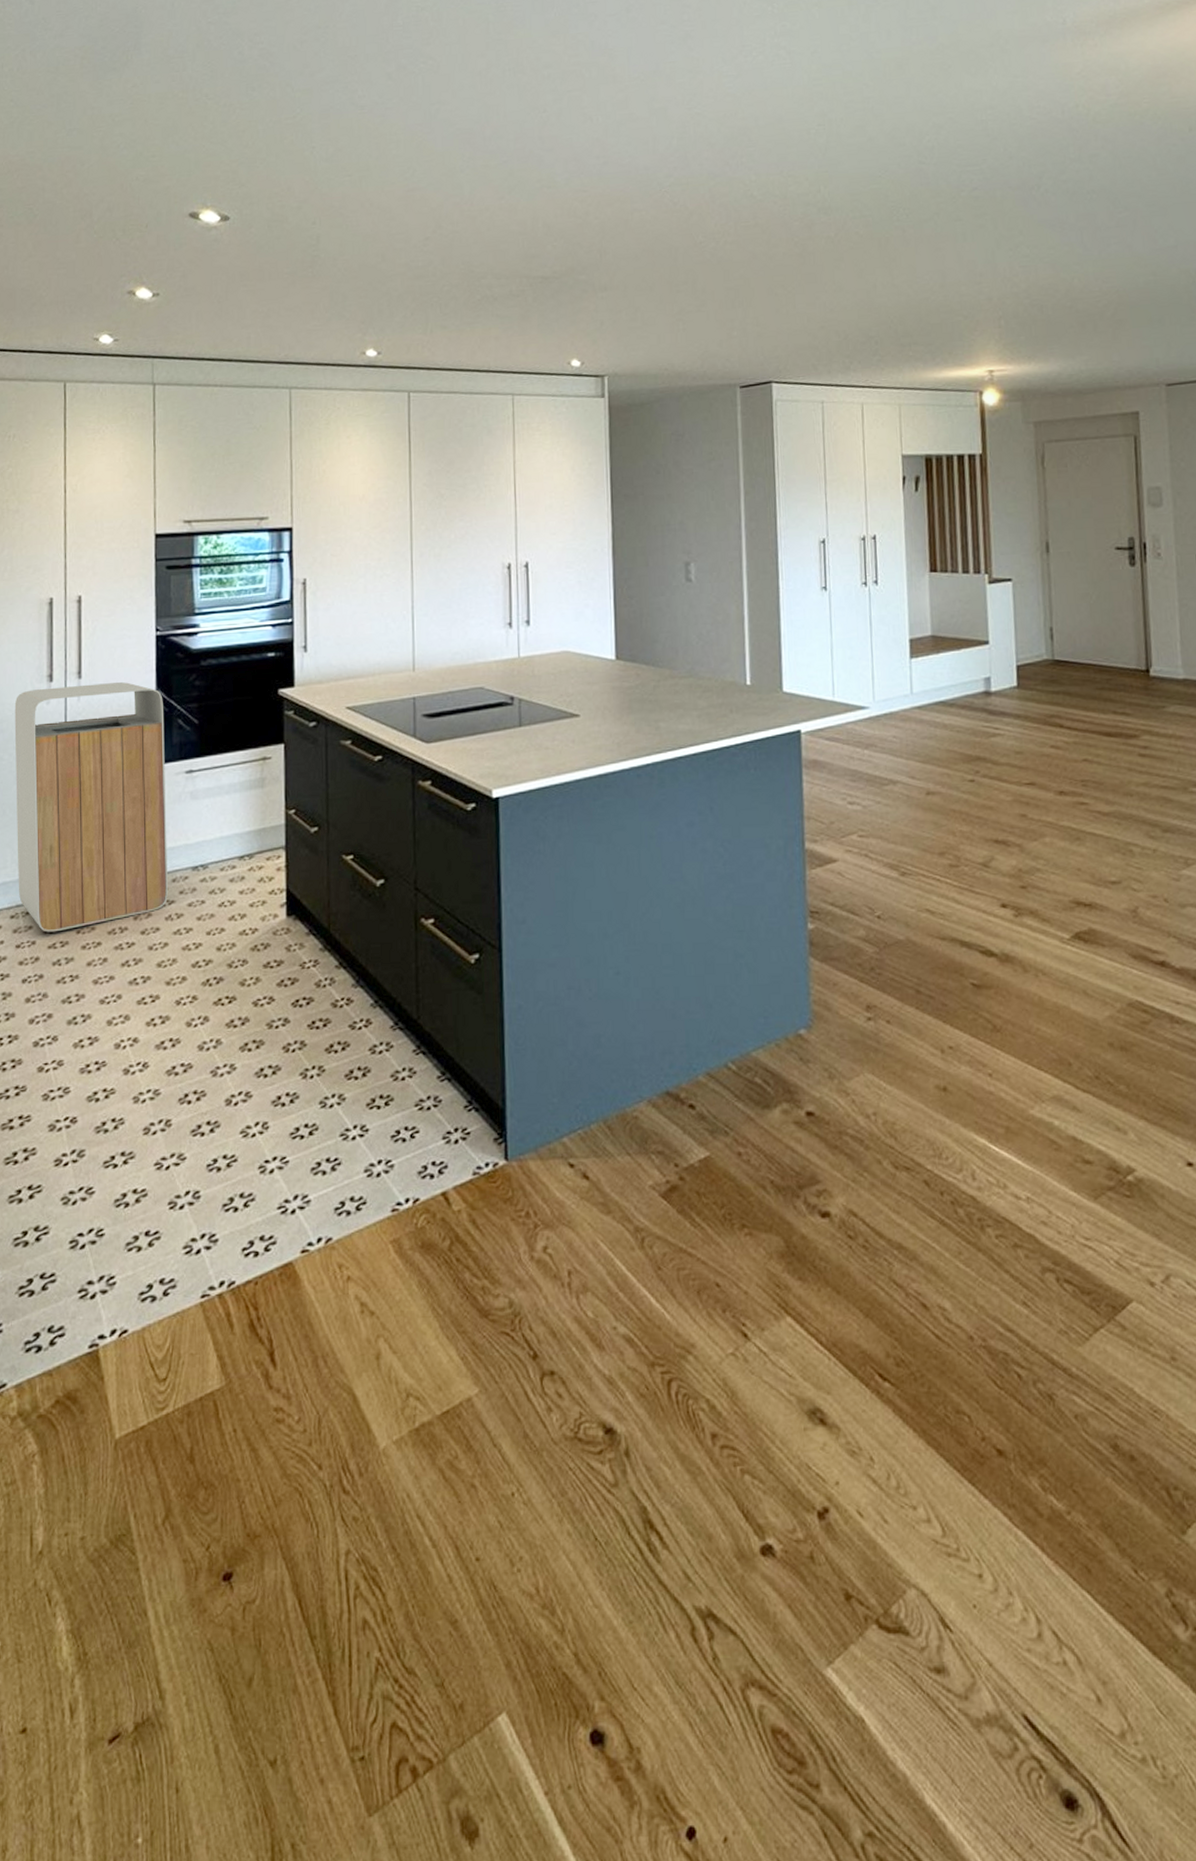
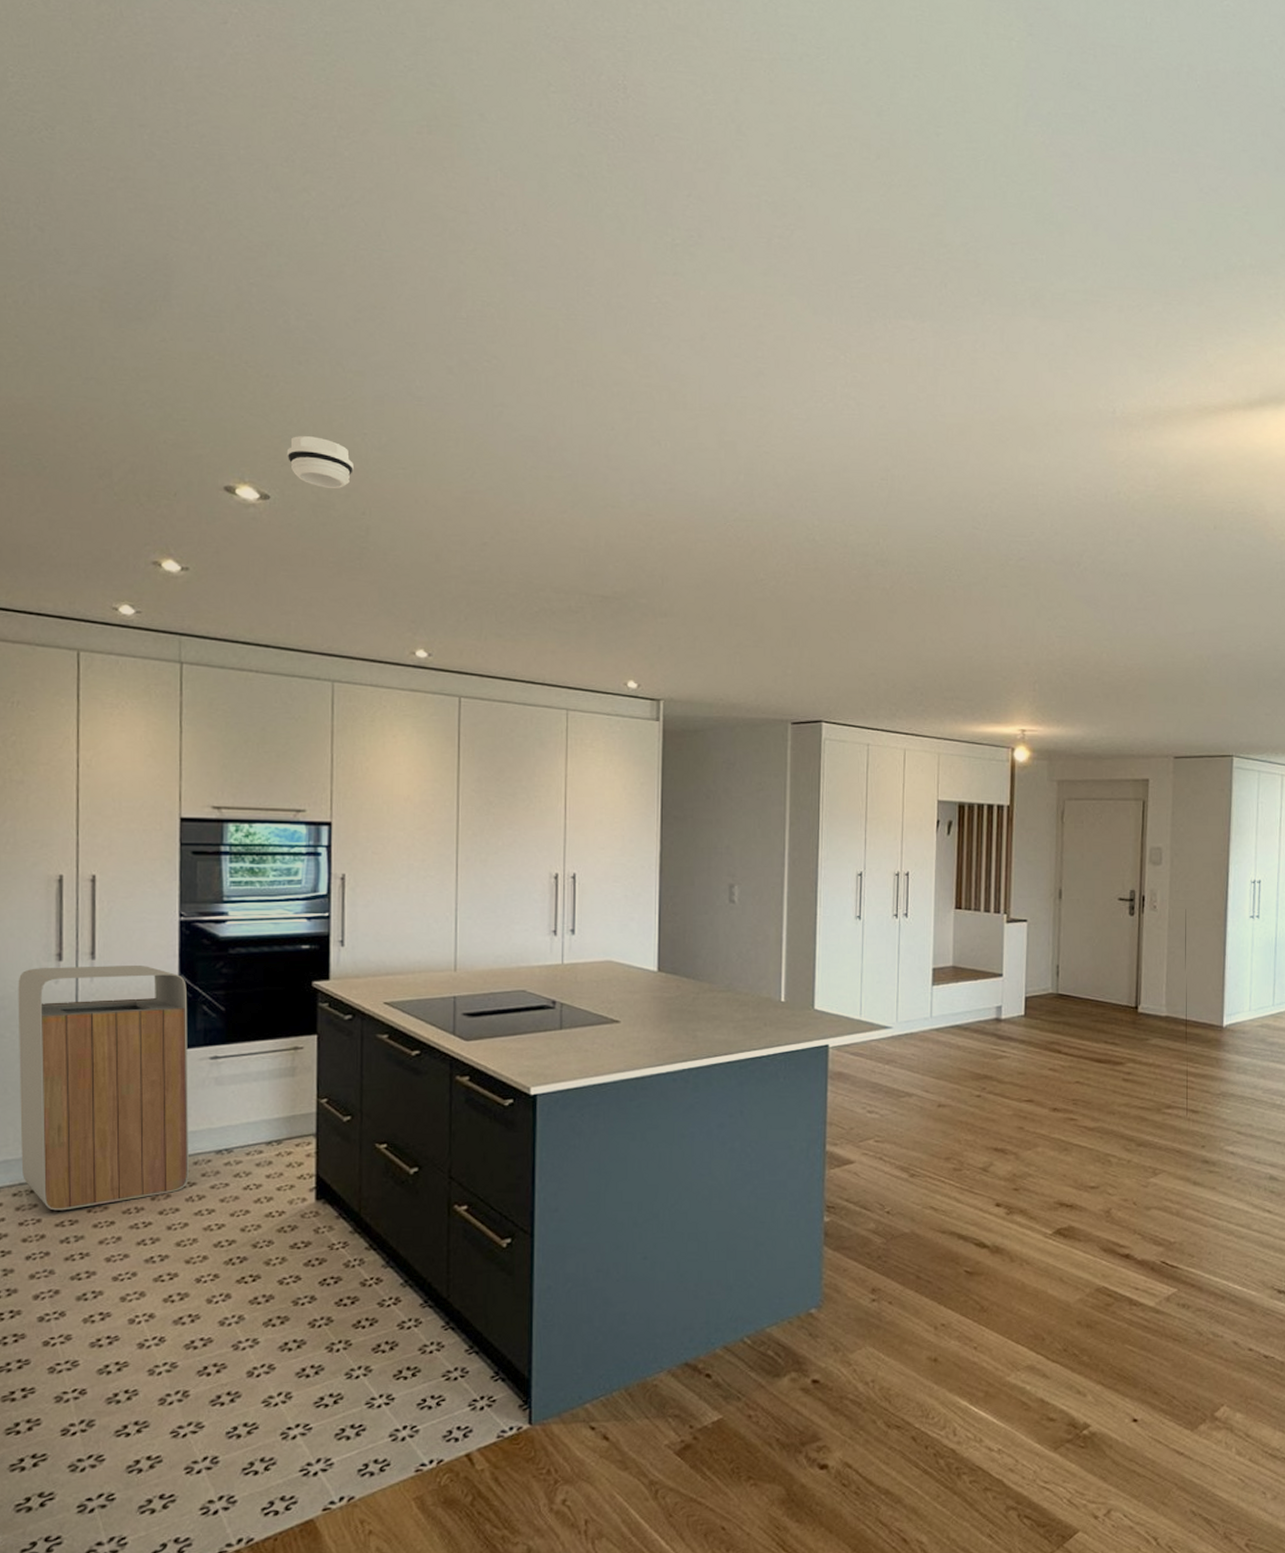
smoke detector: none [243,156,304,203] -> present [286,436,353,488]

